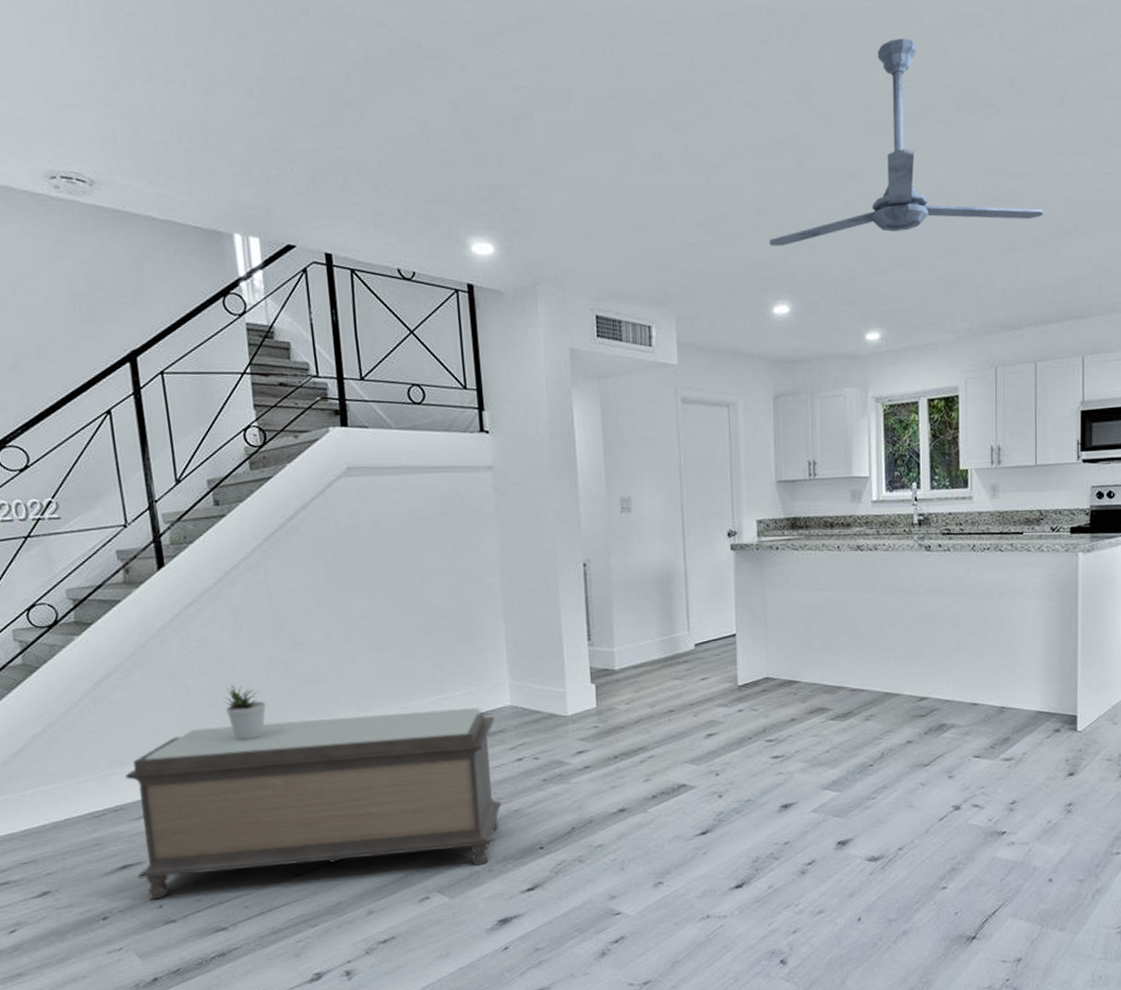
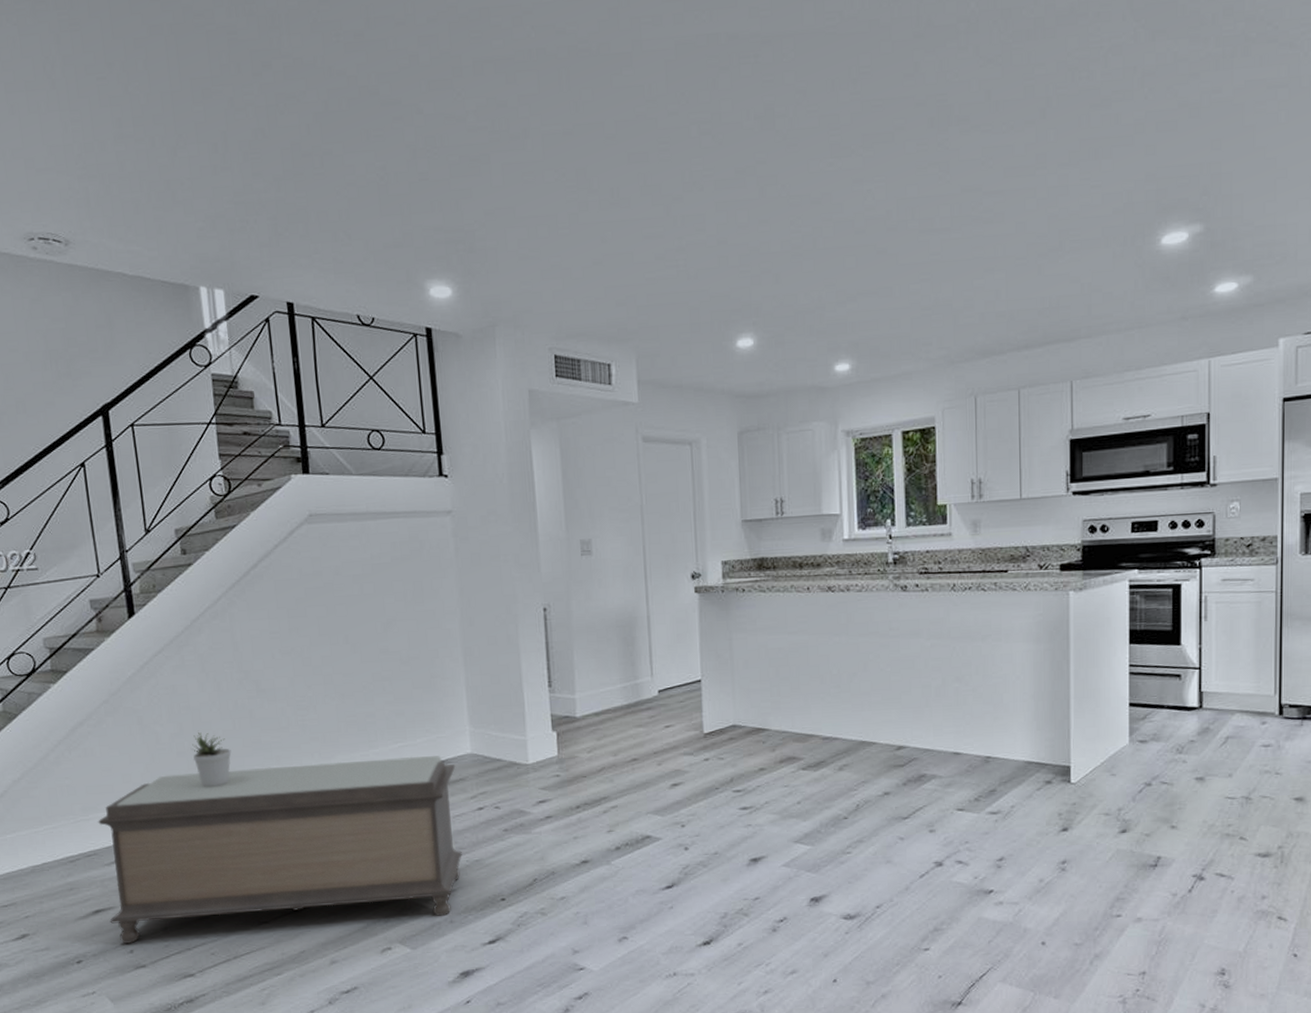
ceiling fan: present [769,38,1043,246] -> none [732,55,1025,278]

